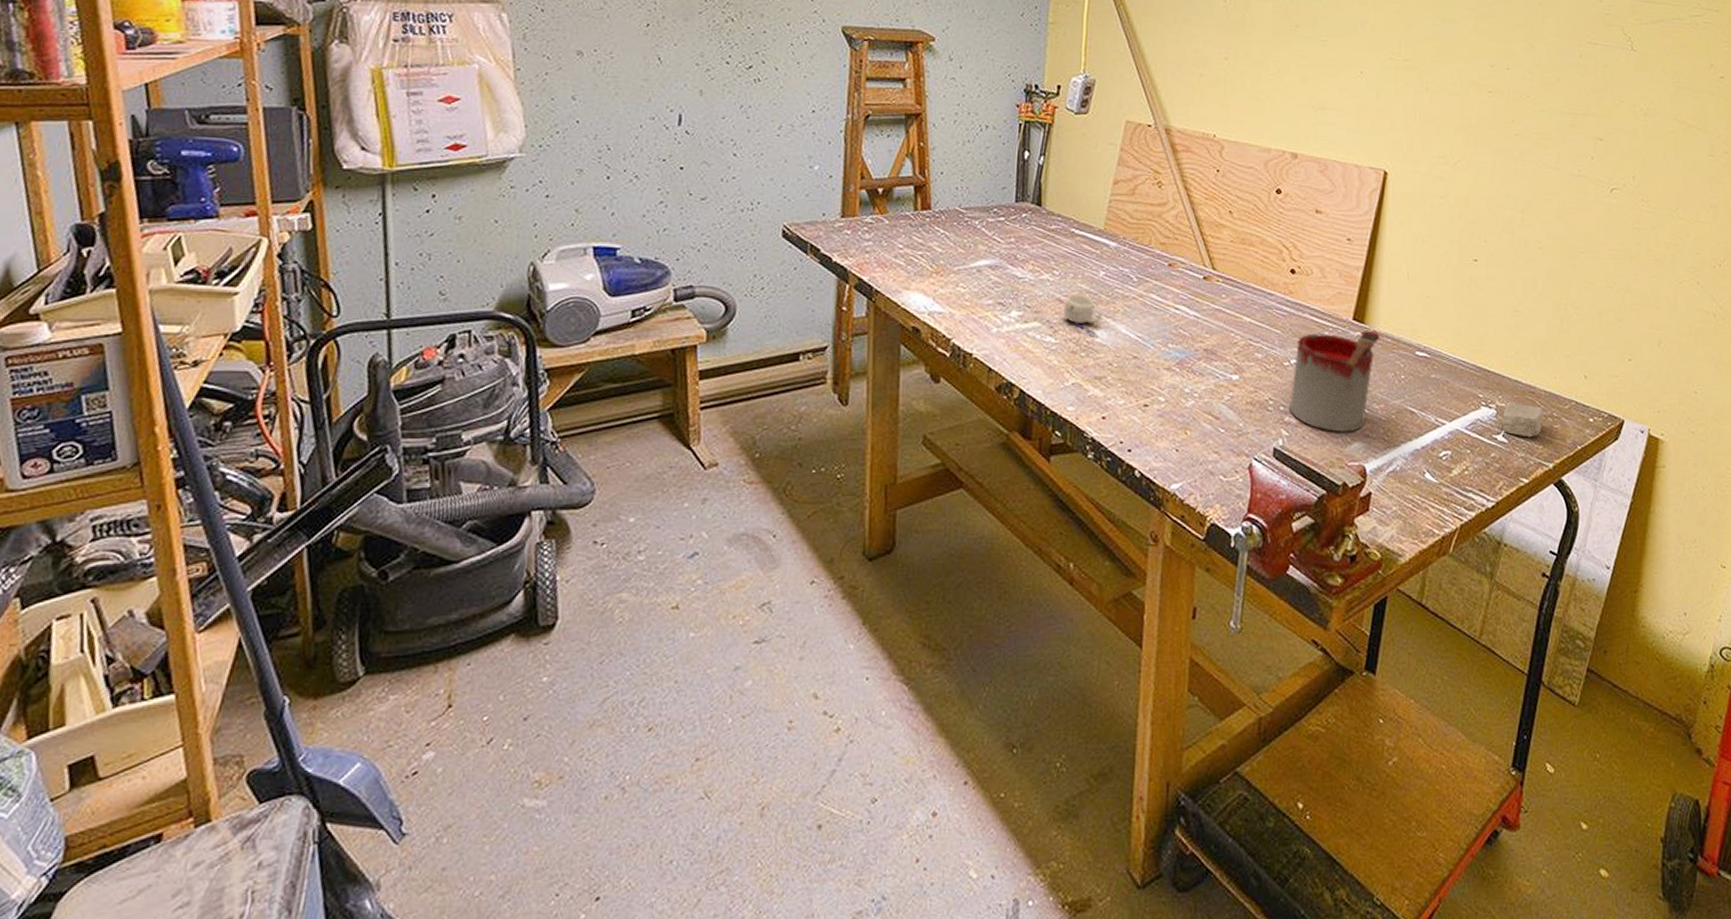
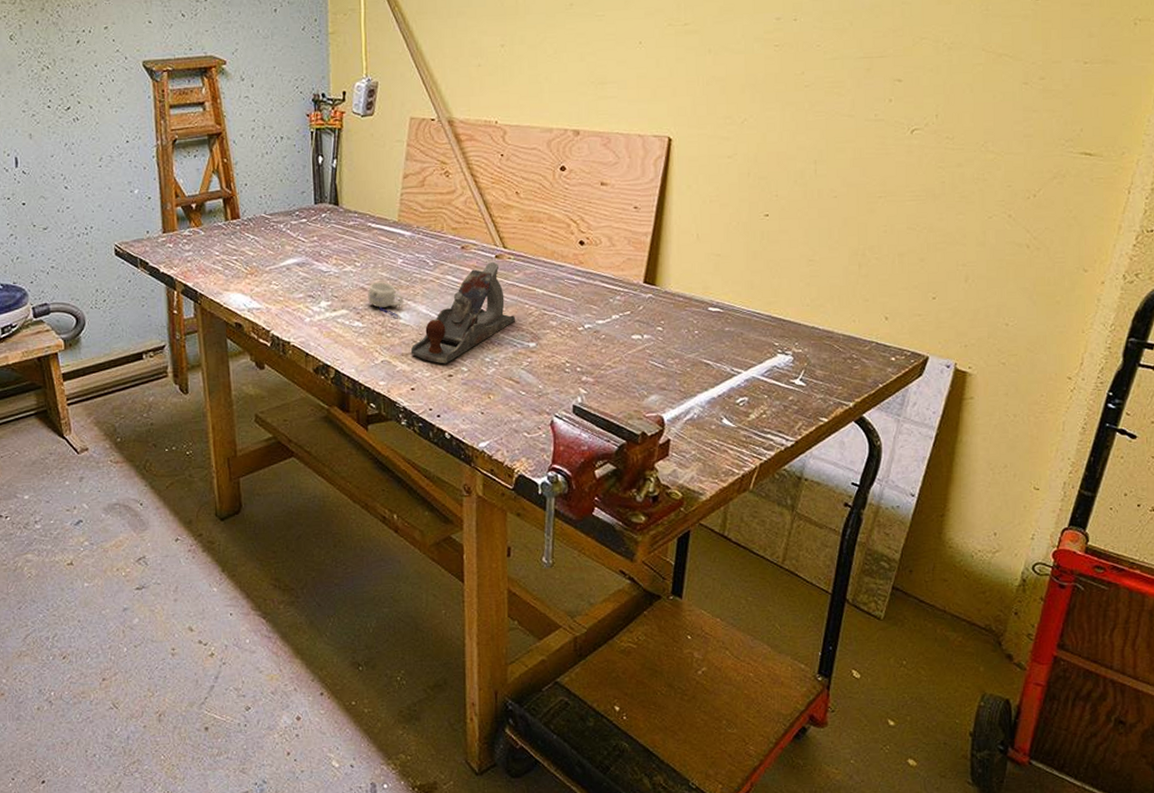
hand plane: none [1105,284,1220,392] -> present [410,262,516,364]
paint can: present [1289,330,1380,432] -> none [586,291,672,387]
soap bar: present [1502,402,1543,438] -> none [799,348,842,380]

